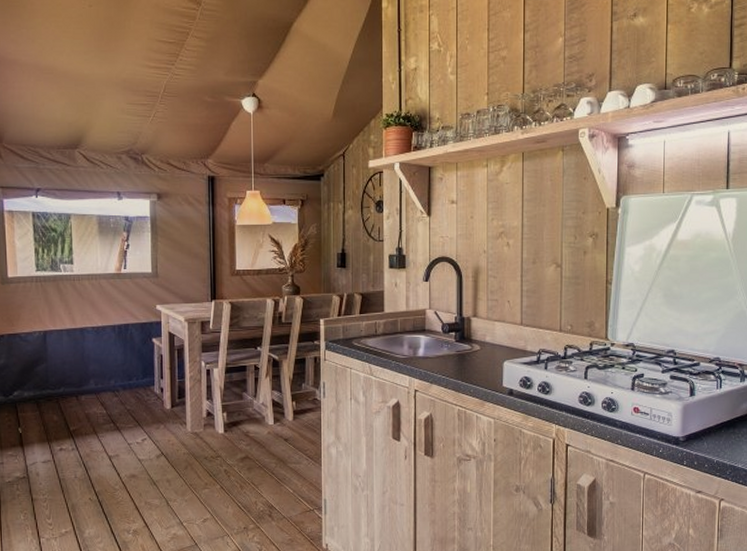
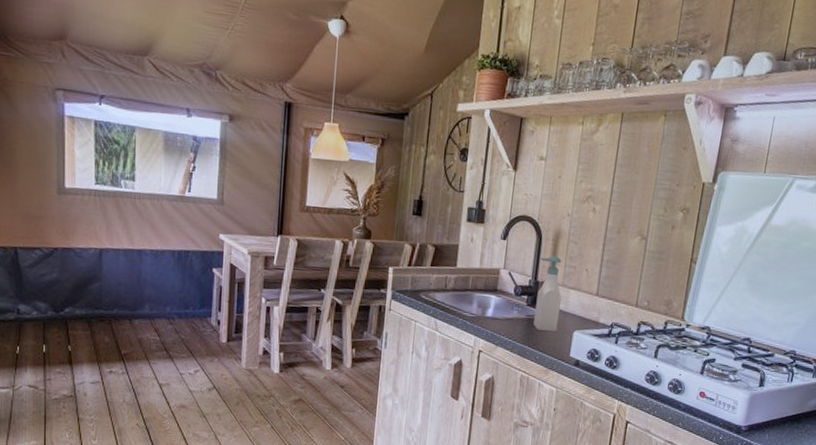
soap bottle: none [463,291,489,365] -> present [533,255,562,333]

